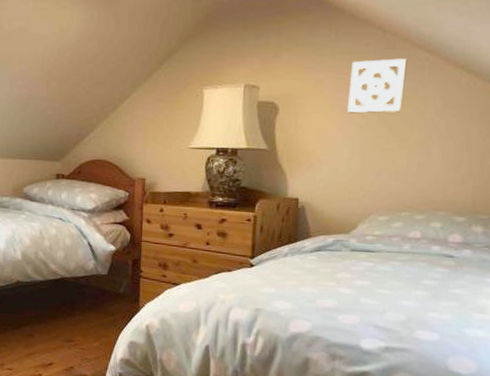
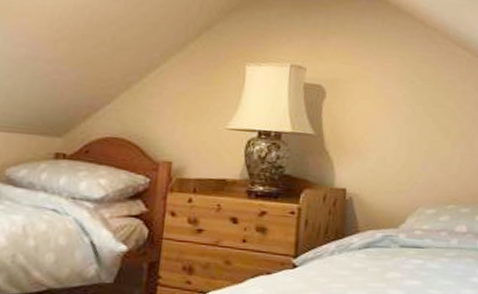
wall ornament: present [347,58,407,114] -> none [394,51,447,104]

